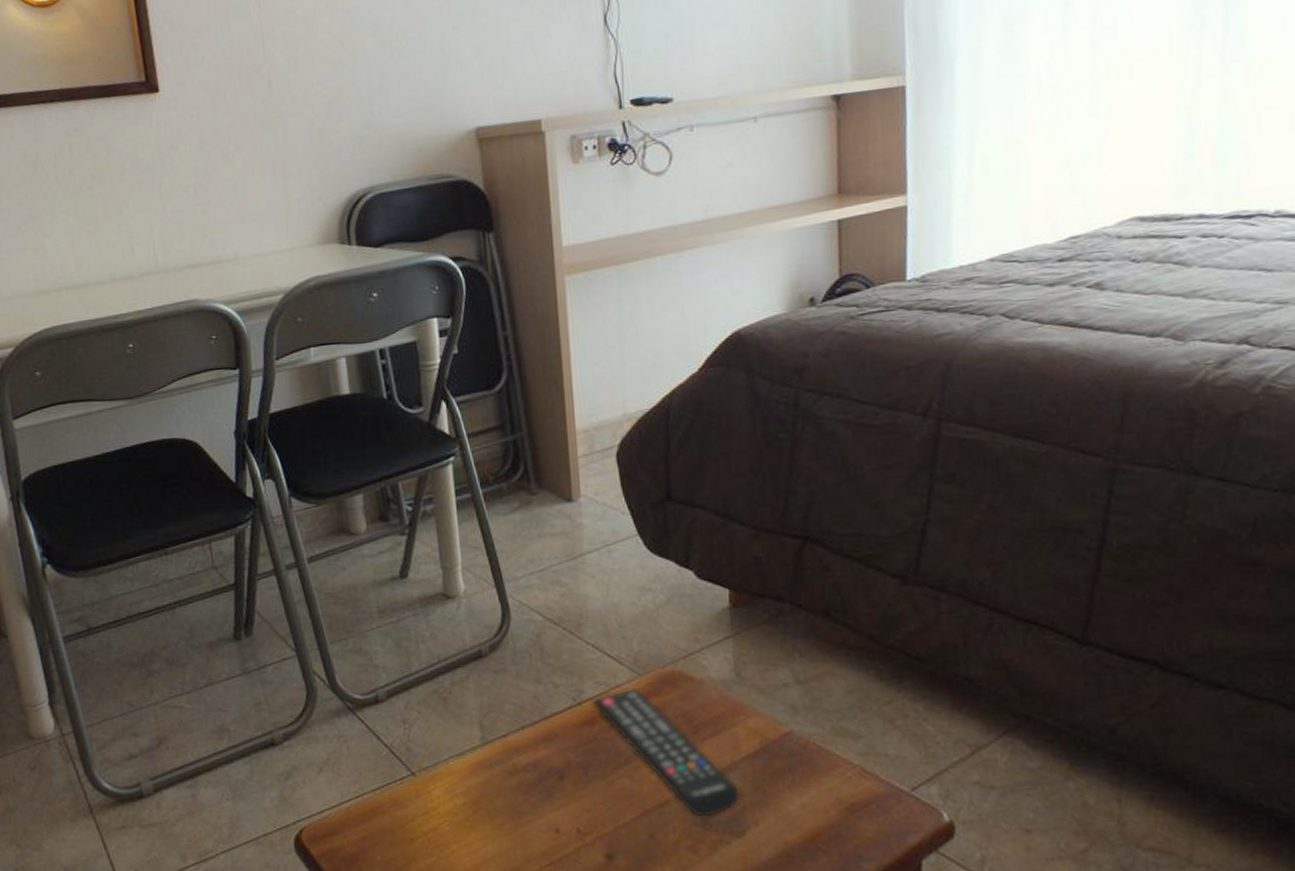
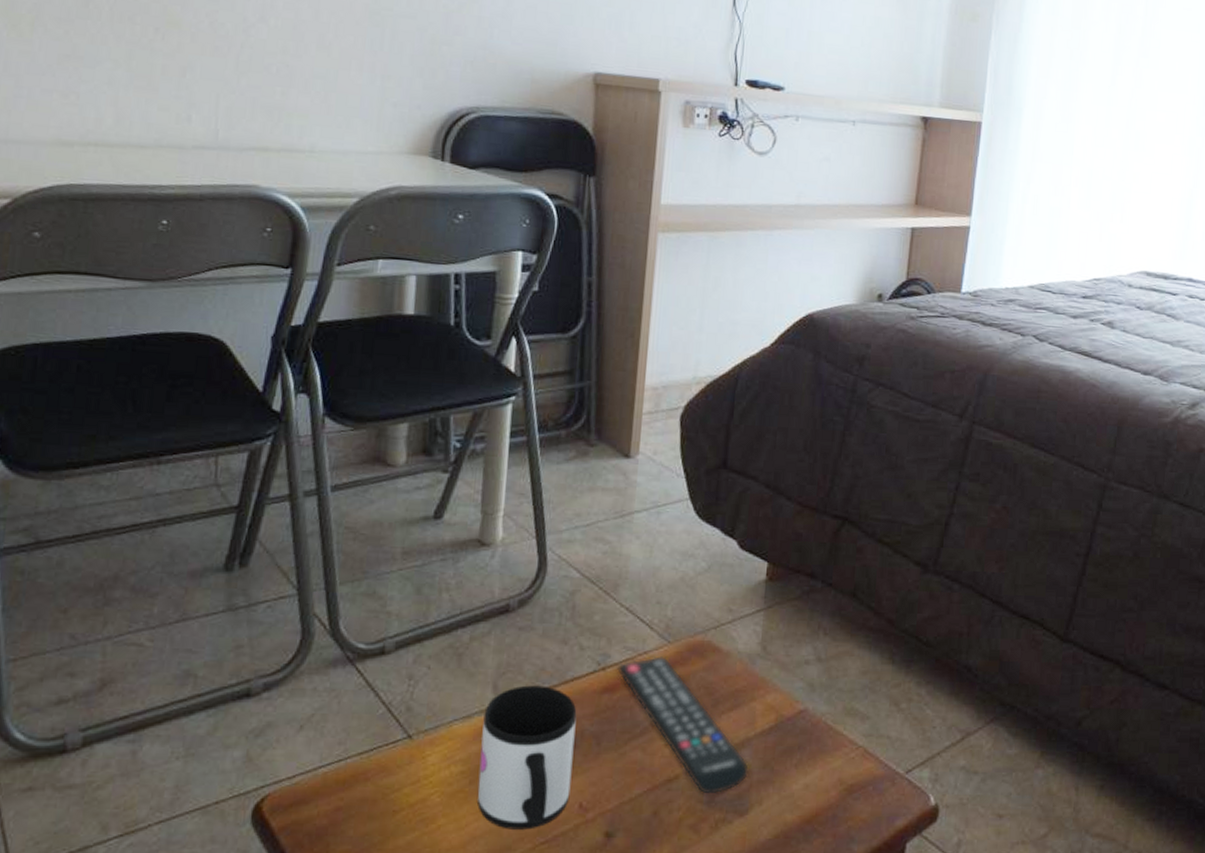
mug: none [475,722,567,853] -> present [478,685,577,830]

